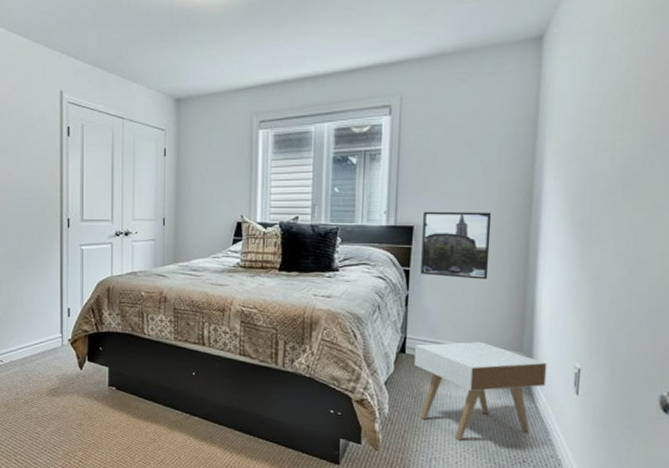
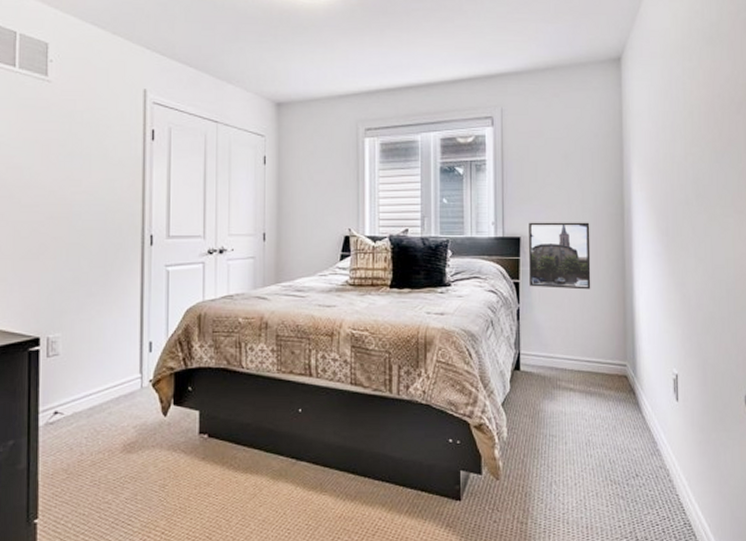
nightstand: present [415,342,547,440] -> none [529,354,650,459]

